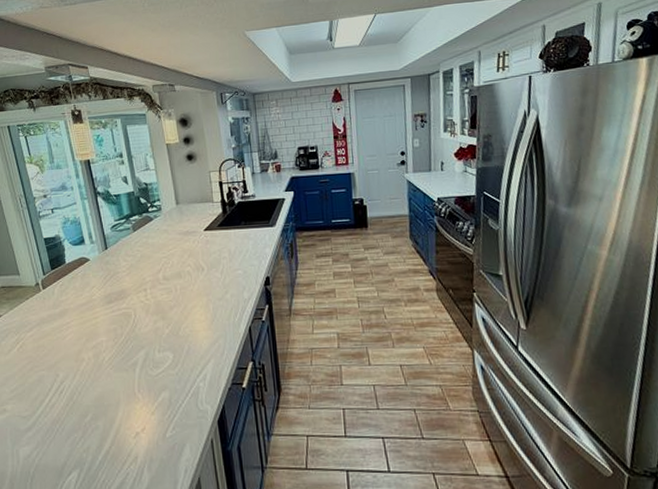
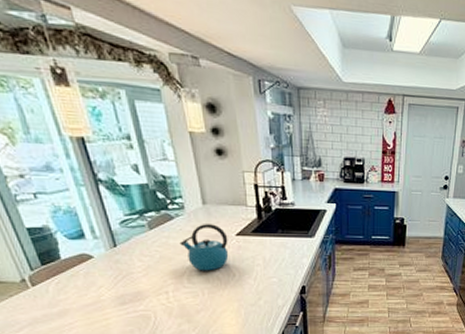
kettle: none [157,222,198,267] -> present [179,224,229,271]

